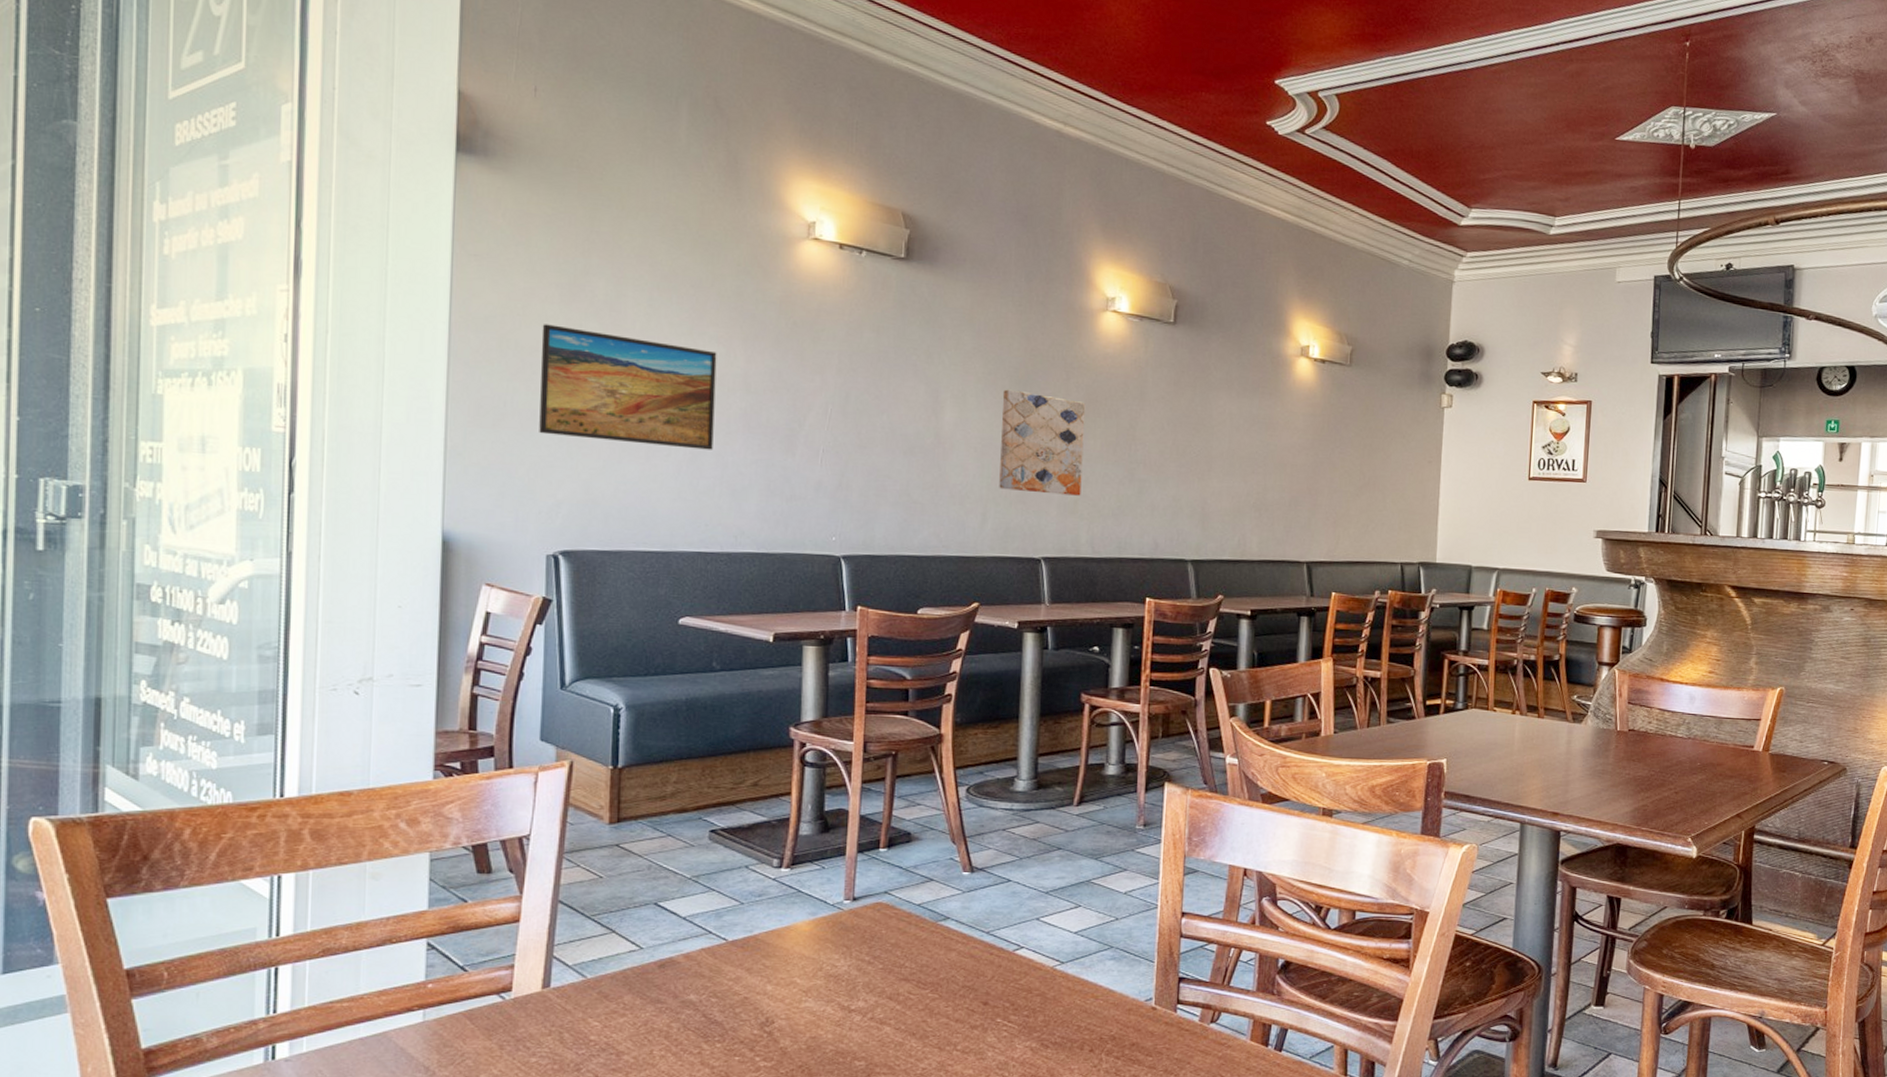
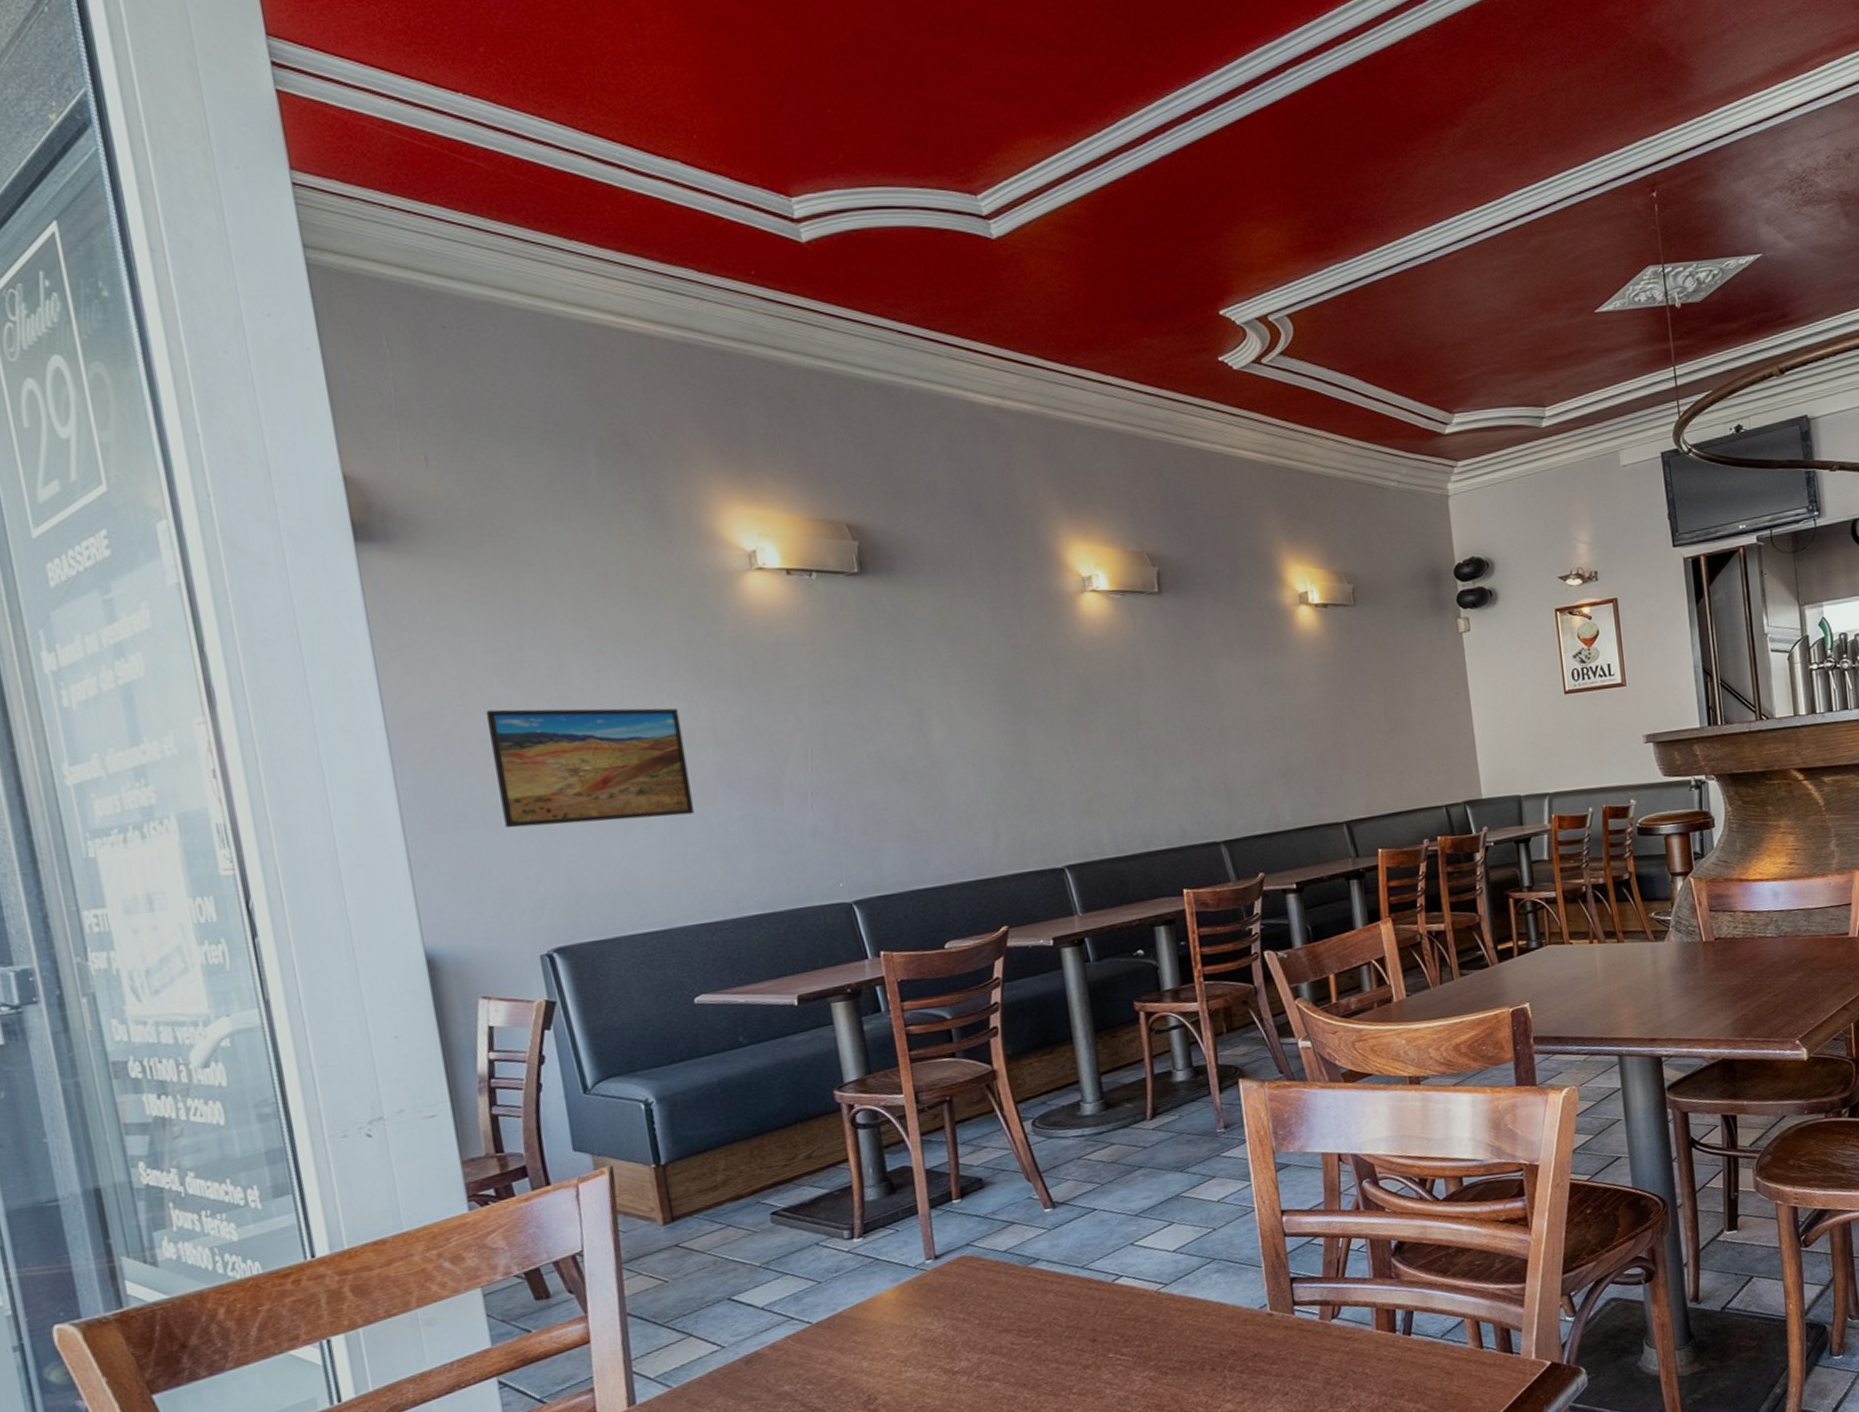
wall art: present [999,389,1086,496] -> none [990,693,1094,802]

